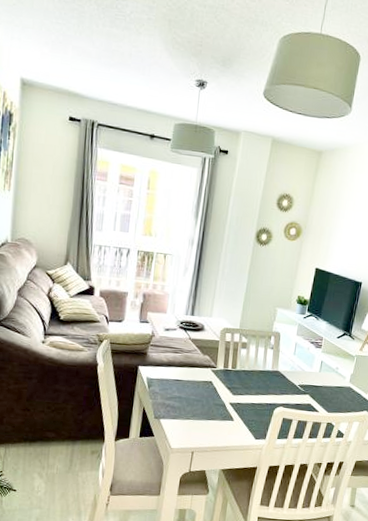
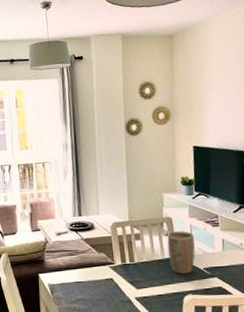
plant pot: none [269,346,297,388] -> present [167,231,195,274]

